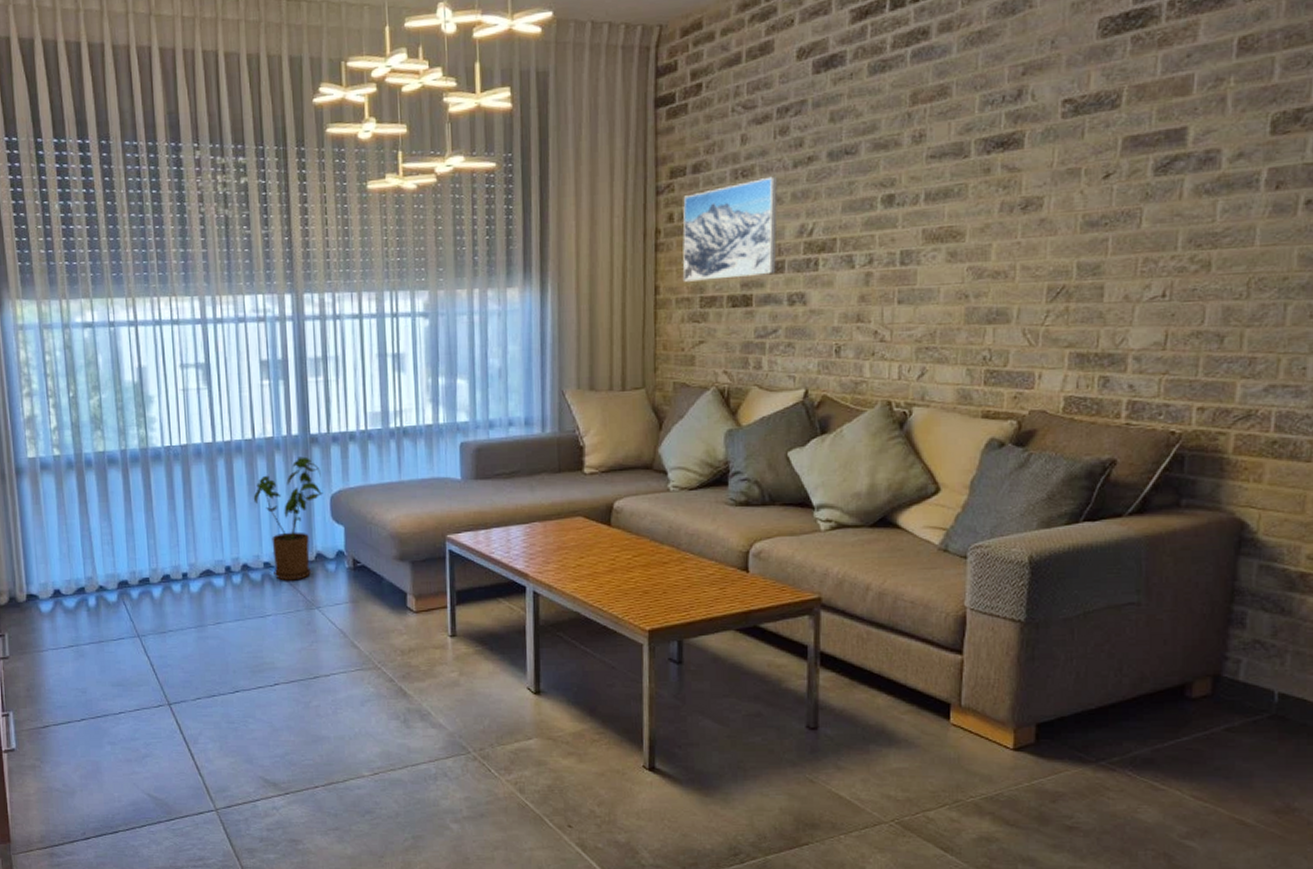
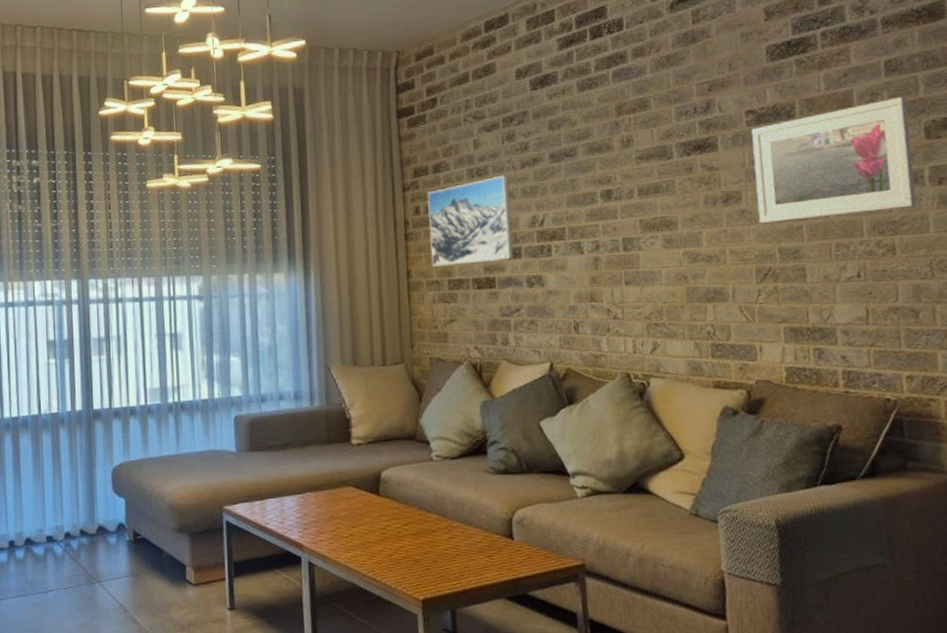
house plant: present [253,456,323,581] -> none [38,431,105,555]
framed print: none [1059,82,1257,235] -> present [751,96,917,224]

